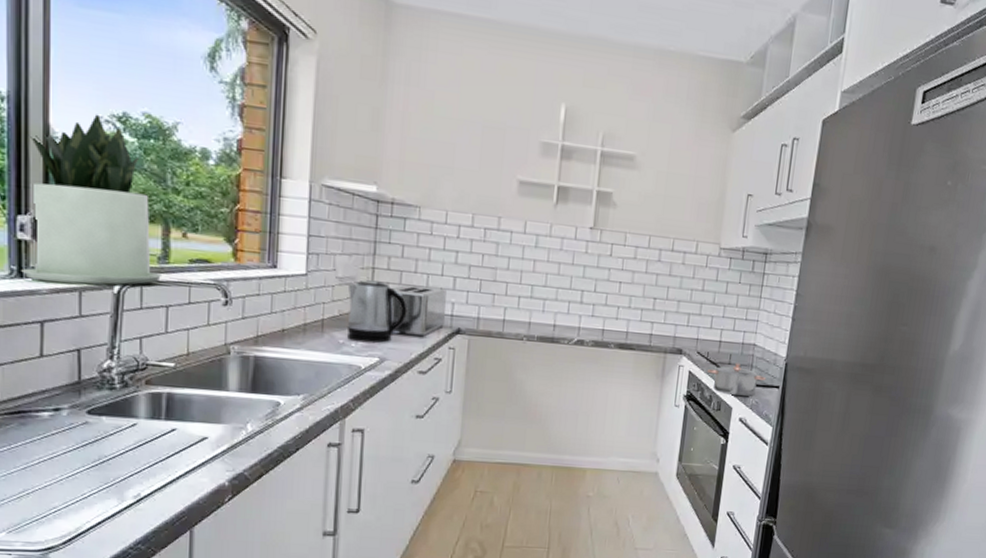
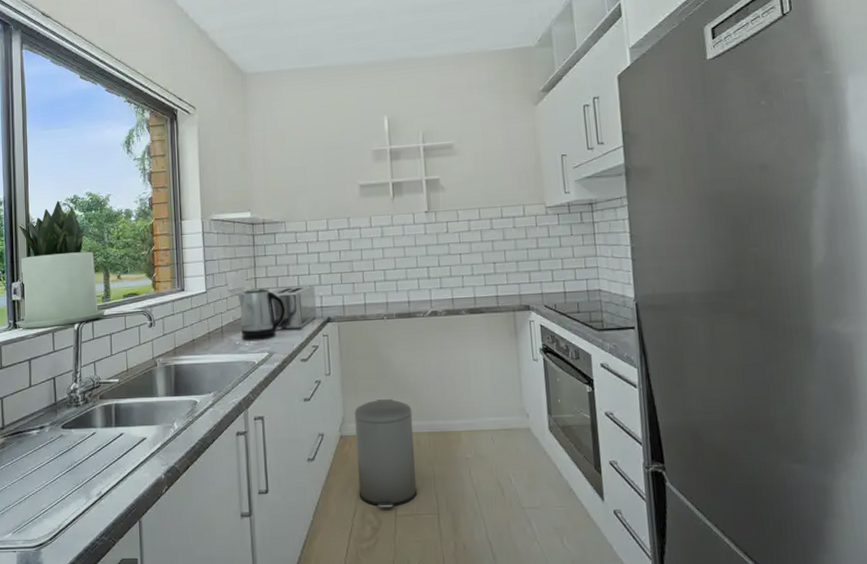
pedal bin: none [466,426,539,539] -> present [354,399,417,508]
cooking pot: present [706,363,766,397] -> none [557,310,619,343]

